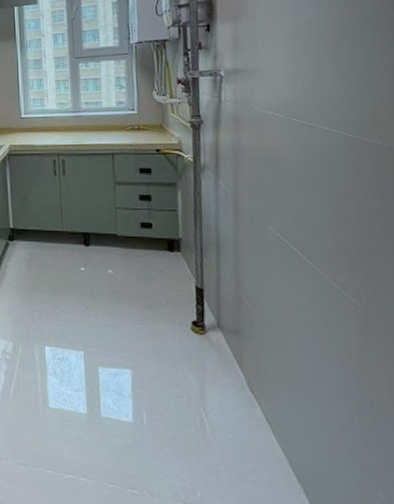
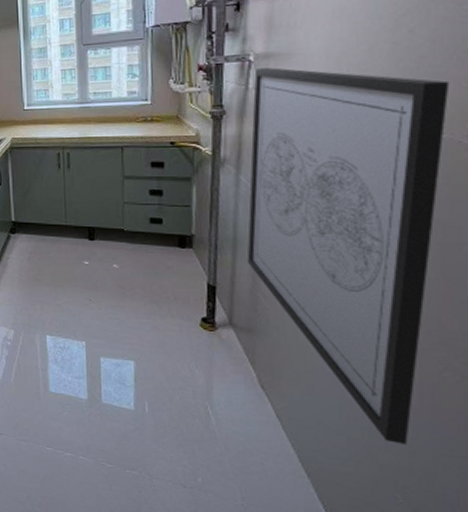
wall art: none [225,82,385,441] -> present [247,67,450,445]

